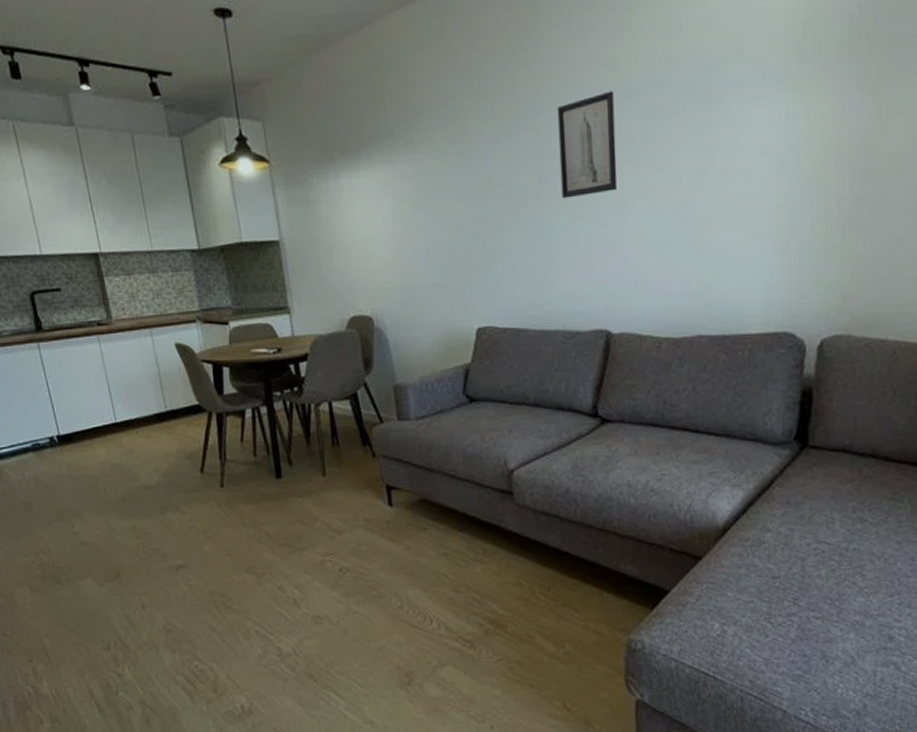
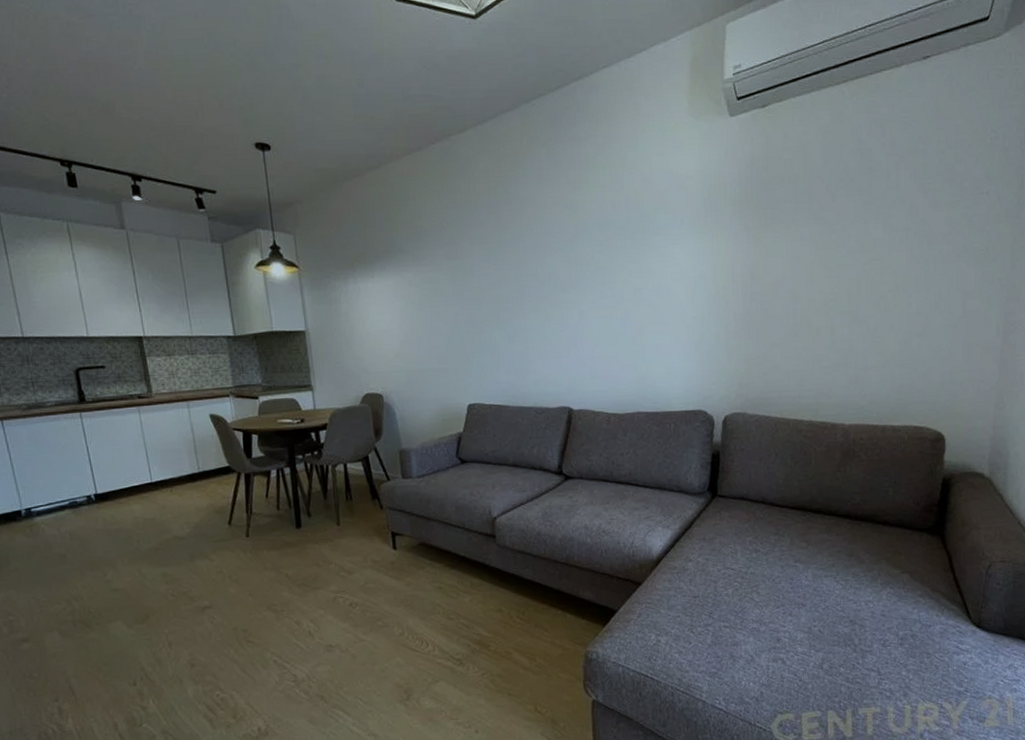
wall art: present [557,91,618,199] -> none [531,227,577,306]

